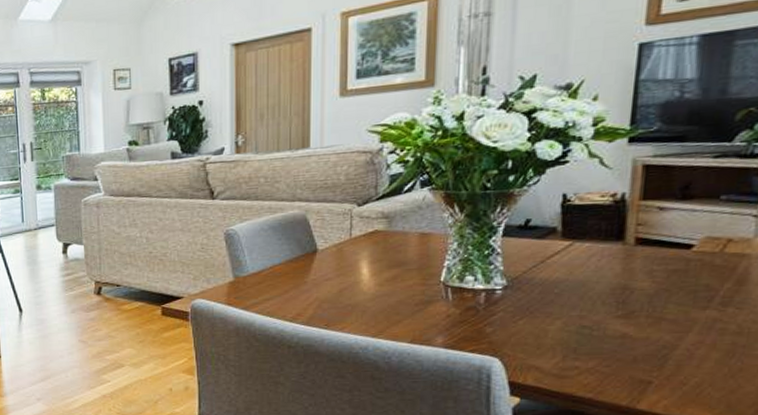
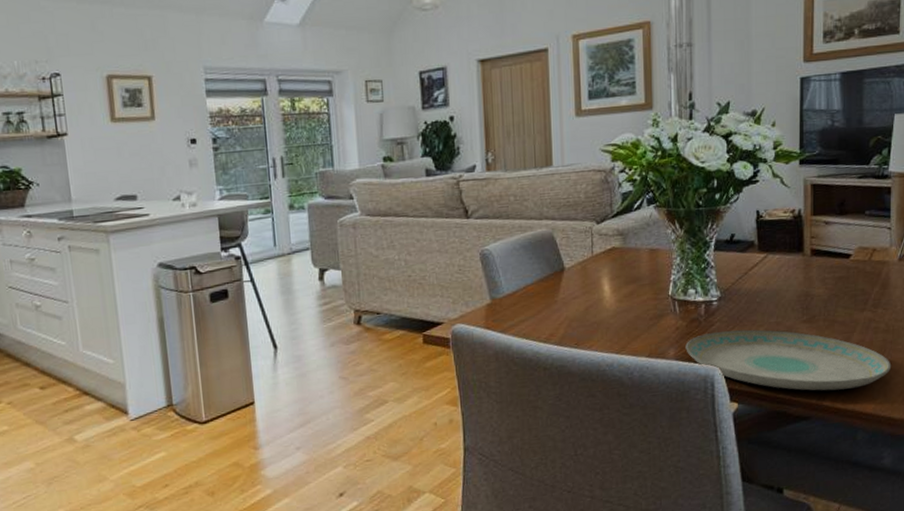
plate: none [457,321,742,394] -> present [685,329,892,391]

